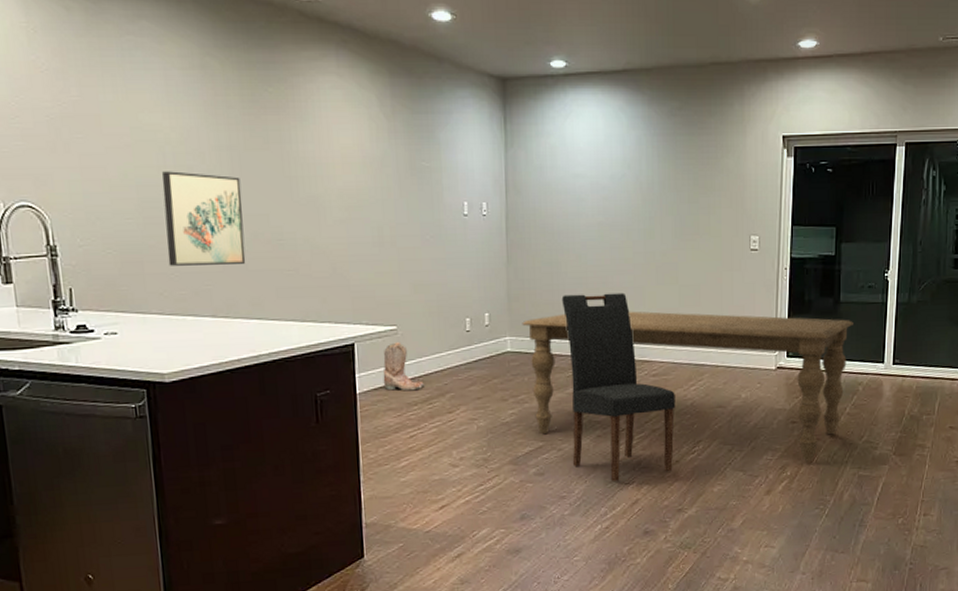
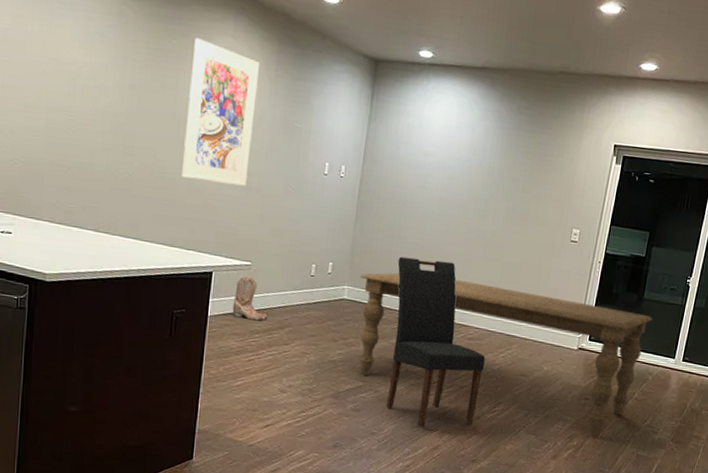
wall art: present [162,171,246,266] -> none [64,99,137,189]
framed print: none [294,82,378,243] -> present [181,38,259,186]

